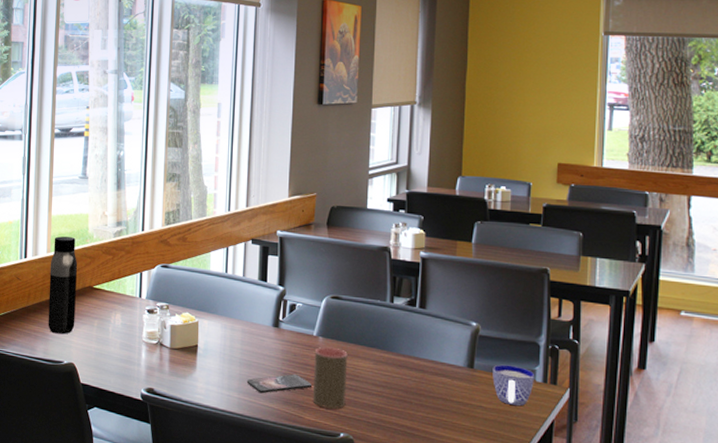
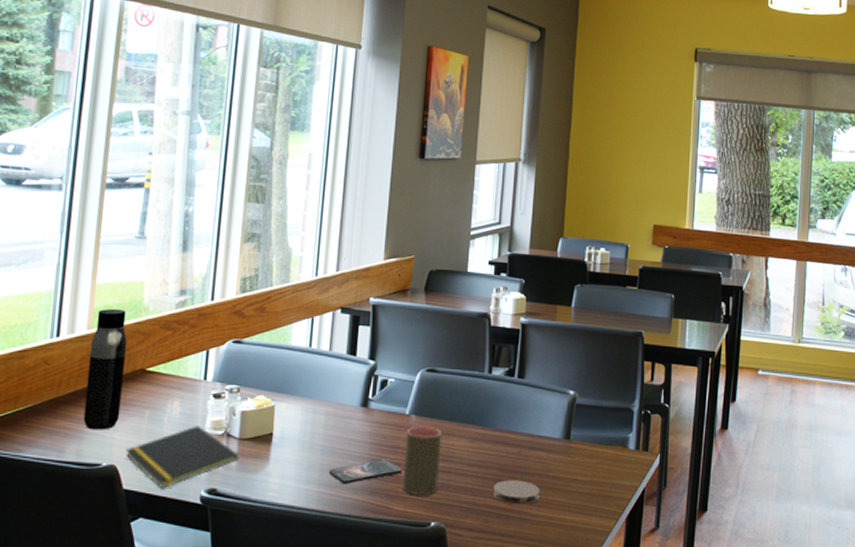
notepad: none [81,335,171,386] -> present [125,426,239,489]
coaster: none [397,401,445,426] -> present [492,480,540,505]
cup: present [492,364,534,407] -> none [588,433,627,477]

